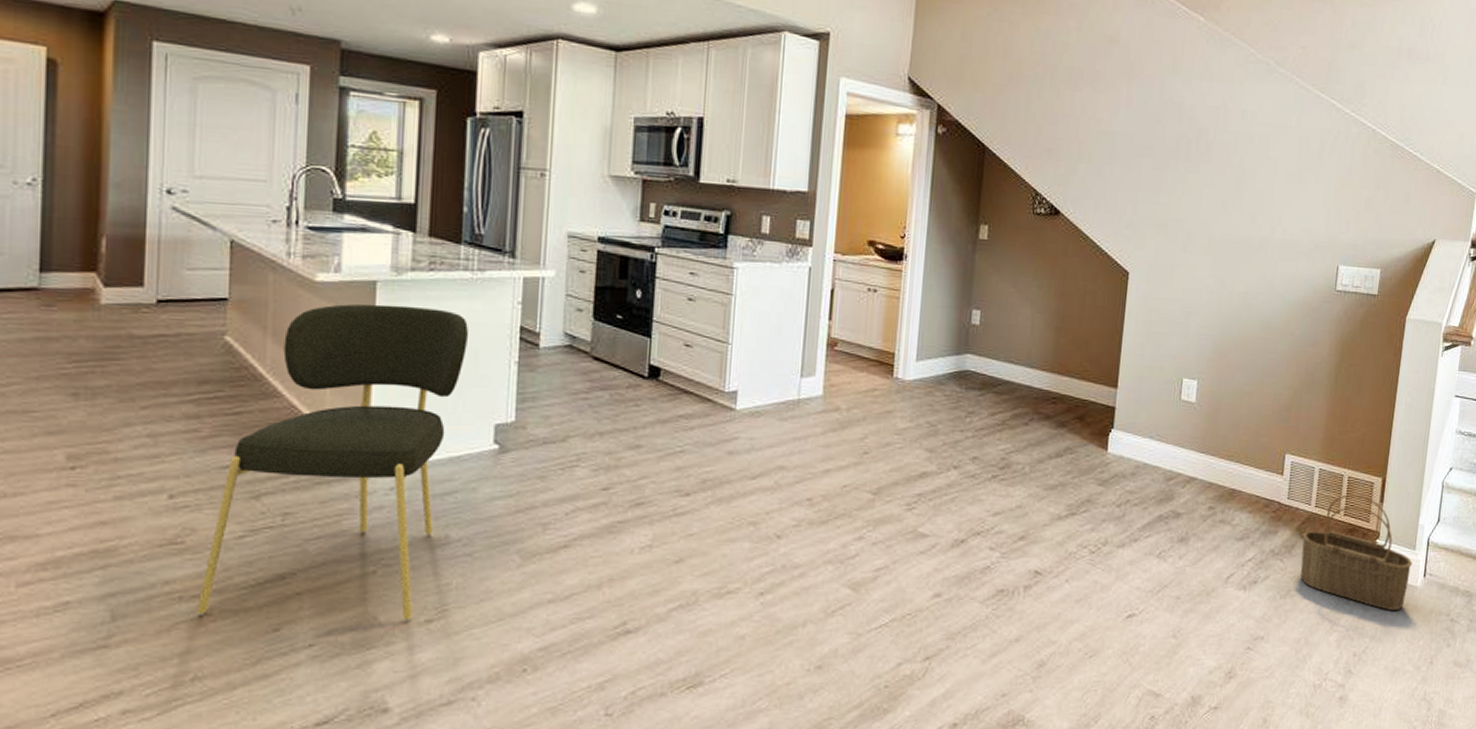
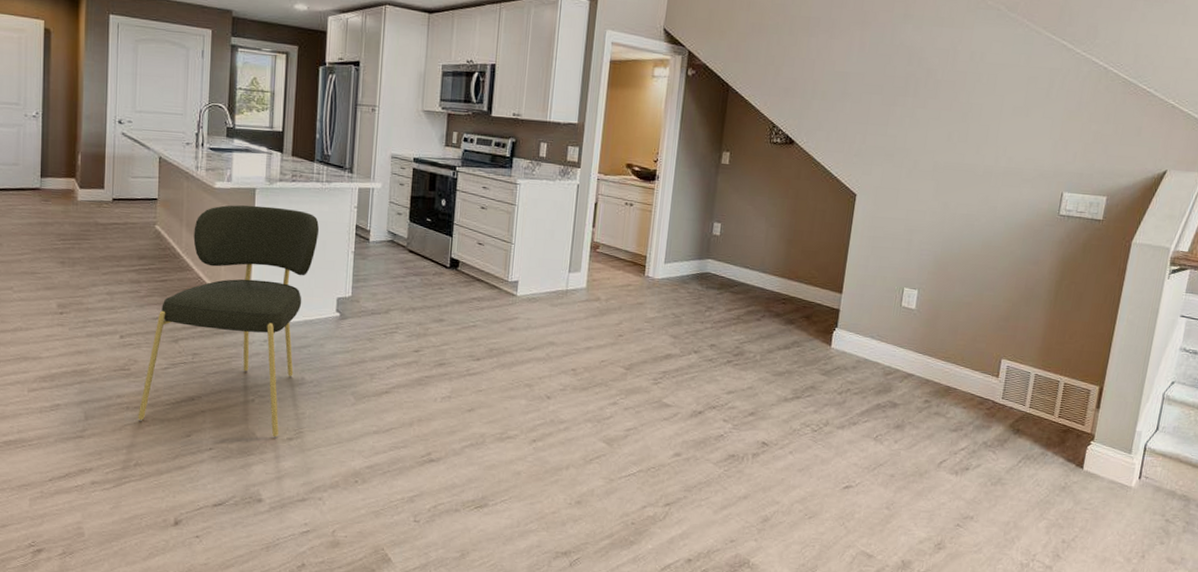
wicker basket: present [1300,494,1413,611] -> none [1012,399,1128,507]

